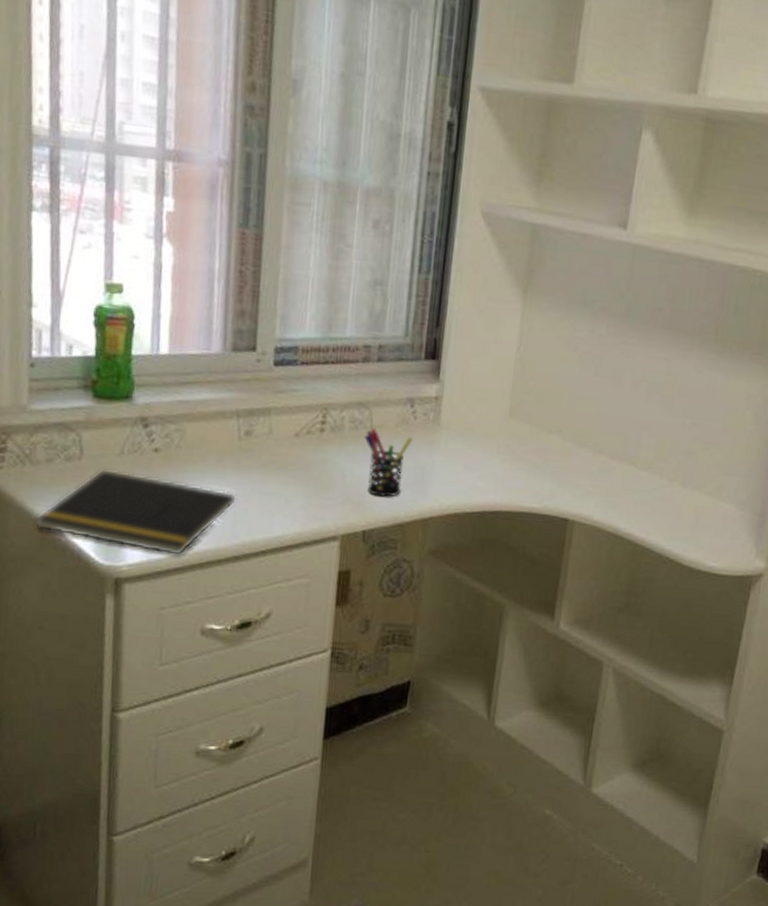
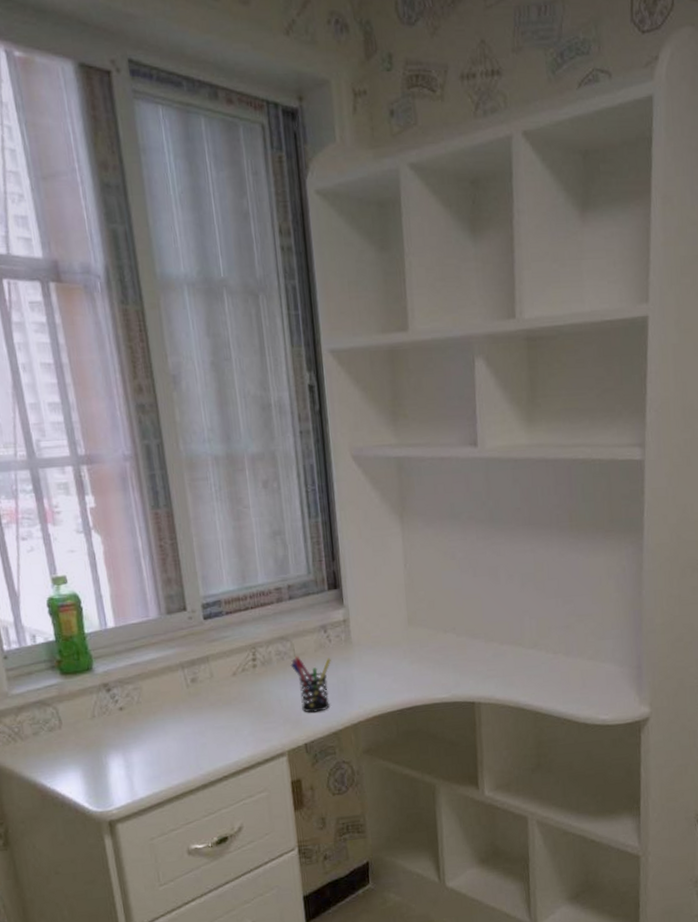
notepad: present [36,468,236,557] -> none [34,731,195,794]

